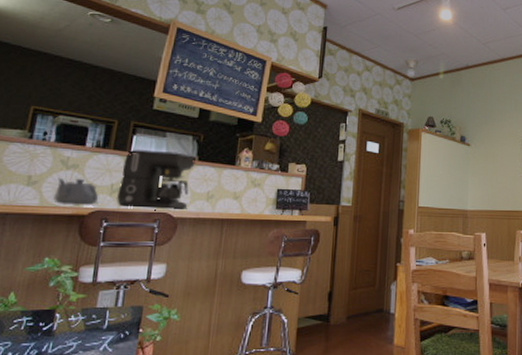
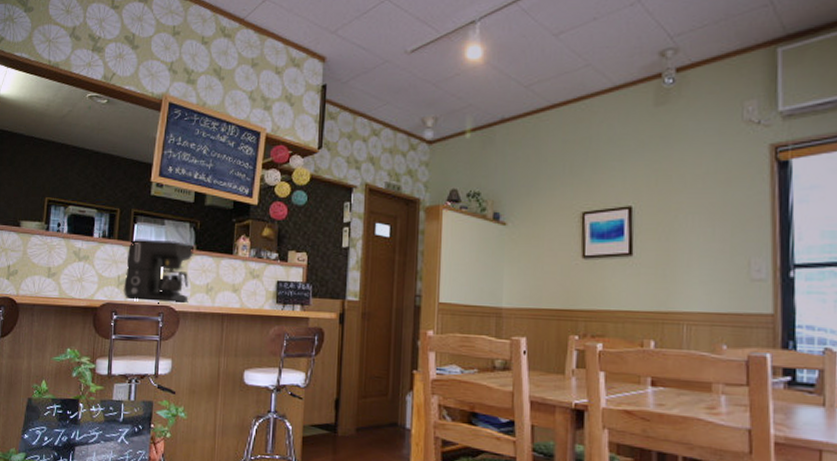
teapot: present [53,177,99,206] -> none [70,269,108,298]

